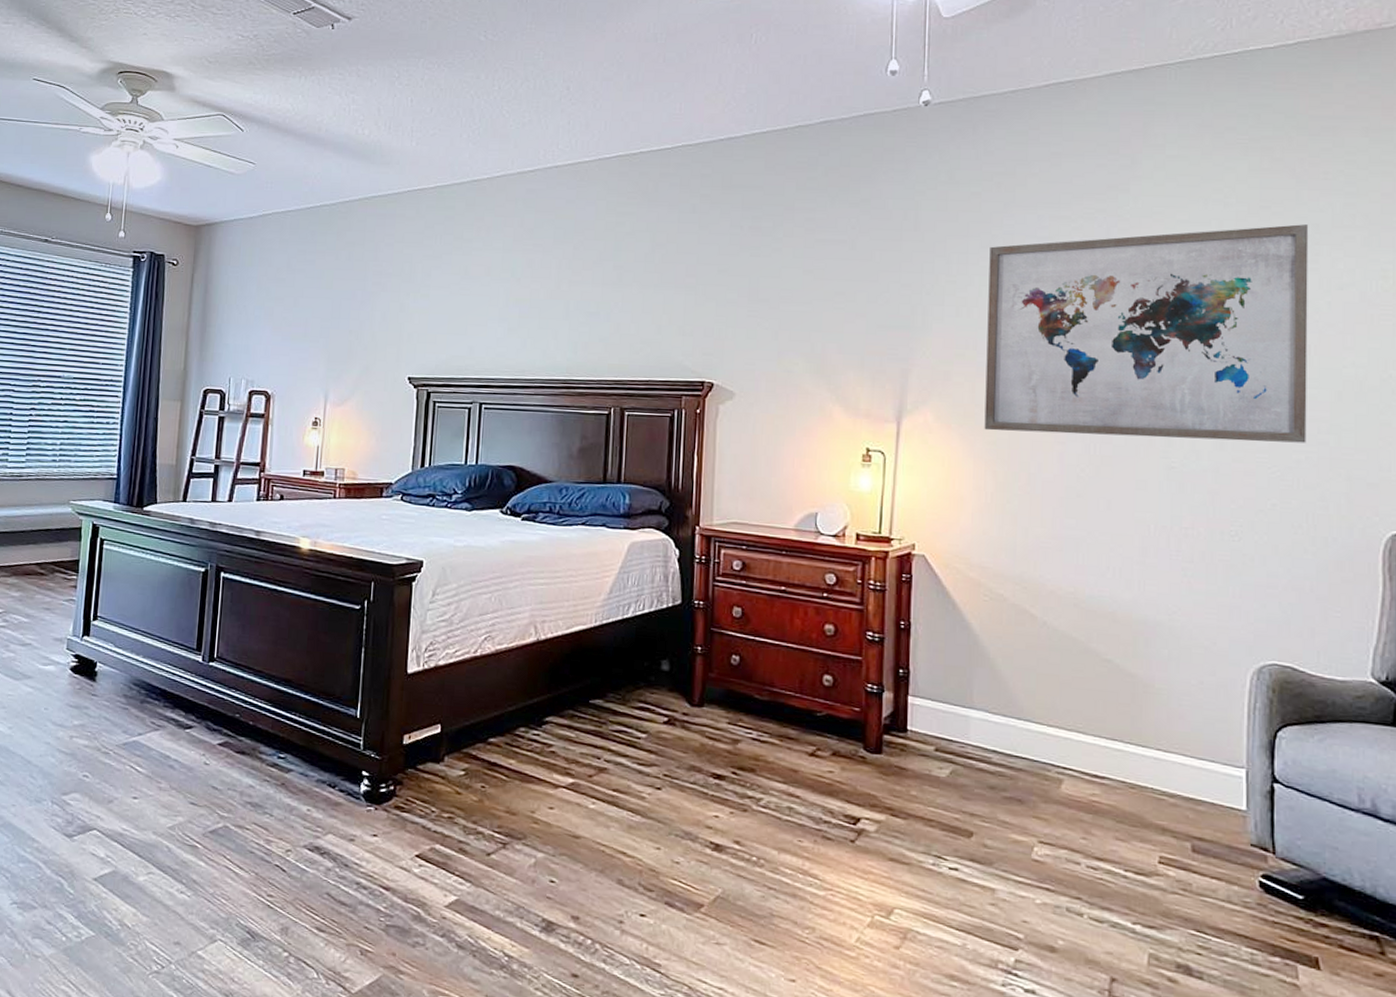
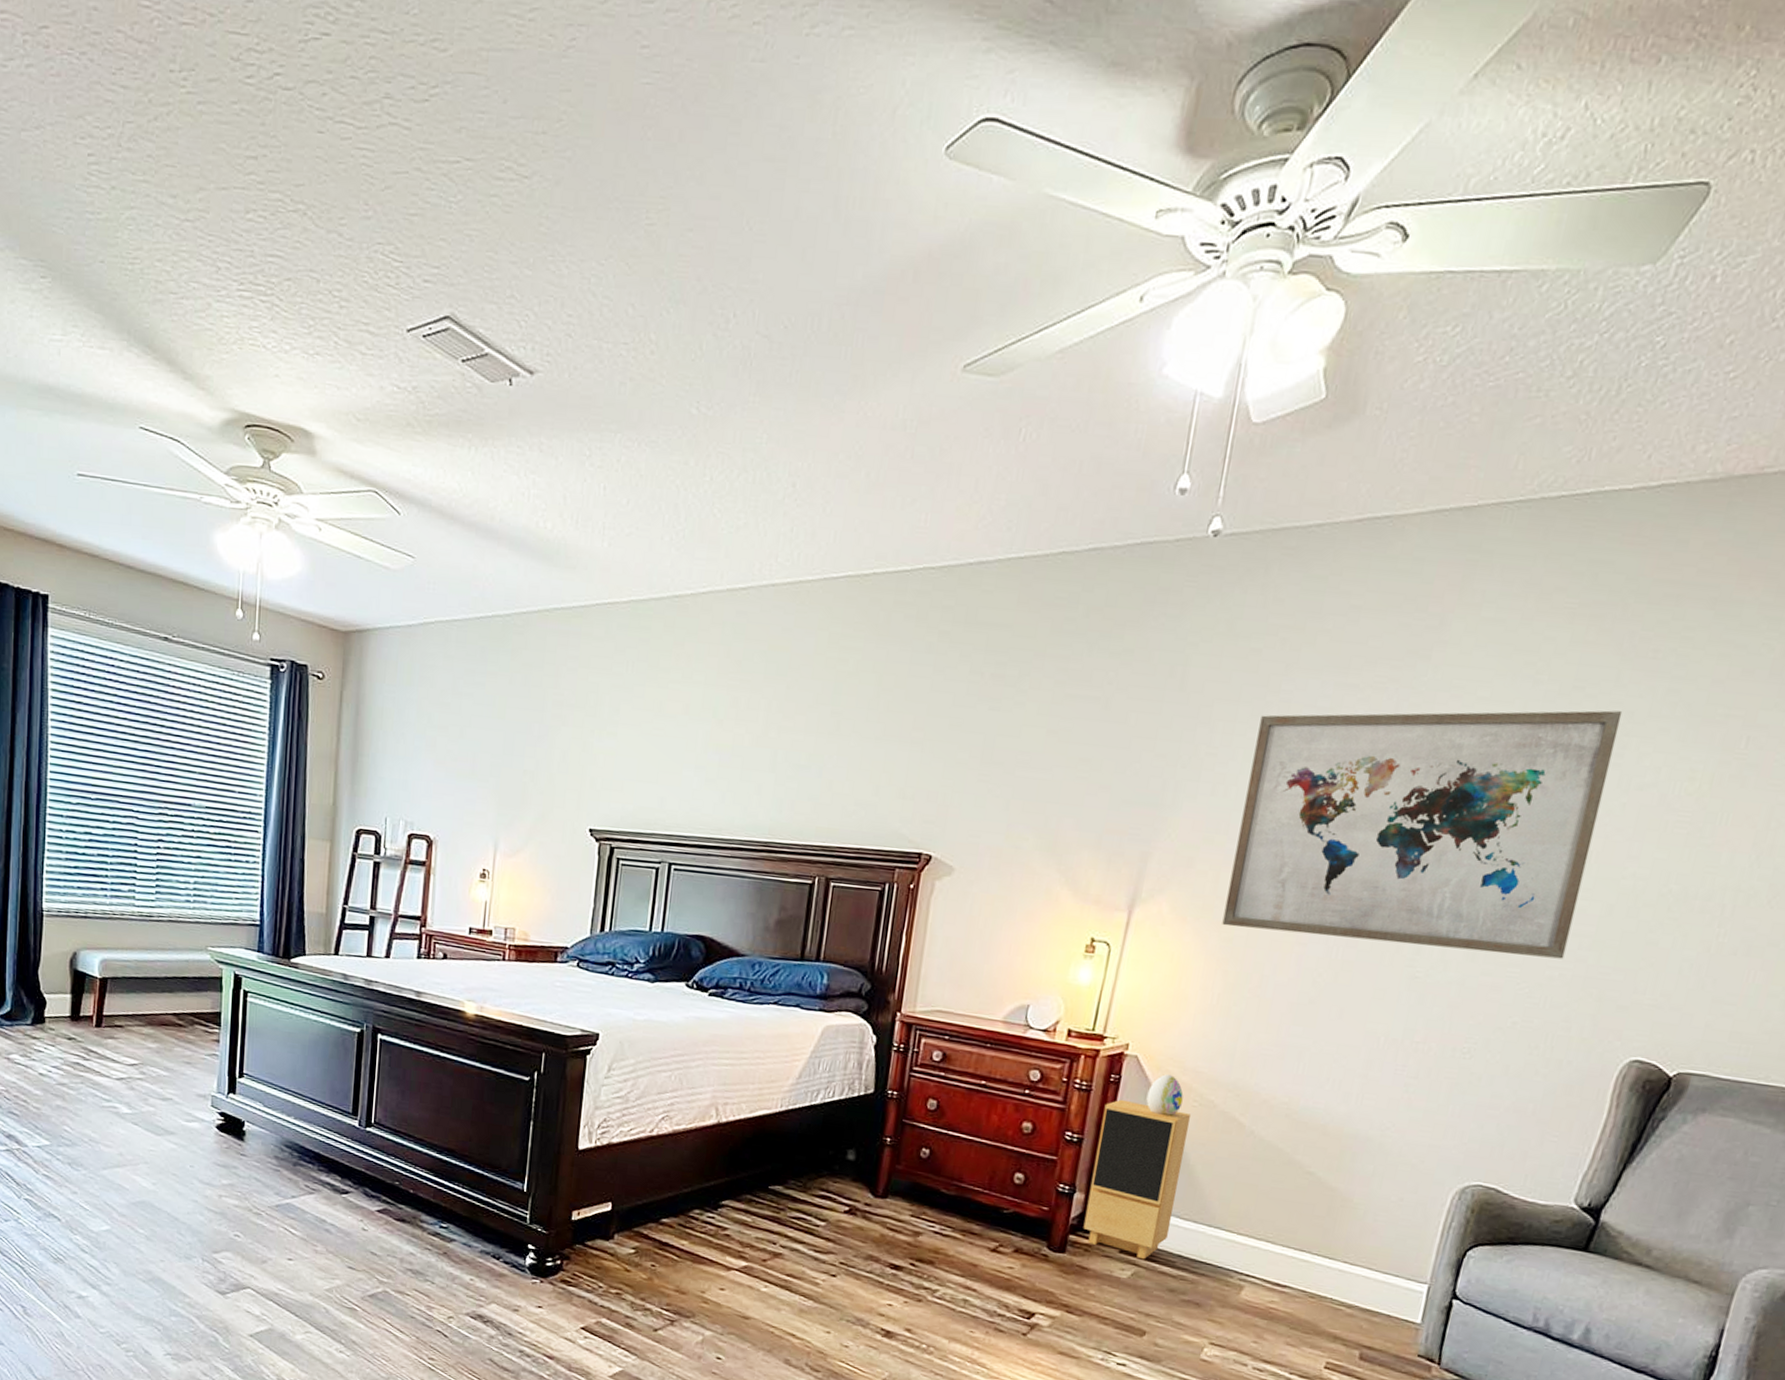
speaker: none [896,597,983,757] -> present [1083,1099,1190,1260]
decorative egg: none [939,571,973,612] -> present [1146,1074,1184,1117]

